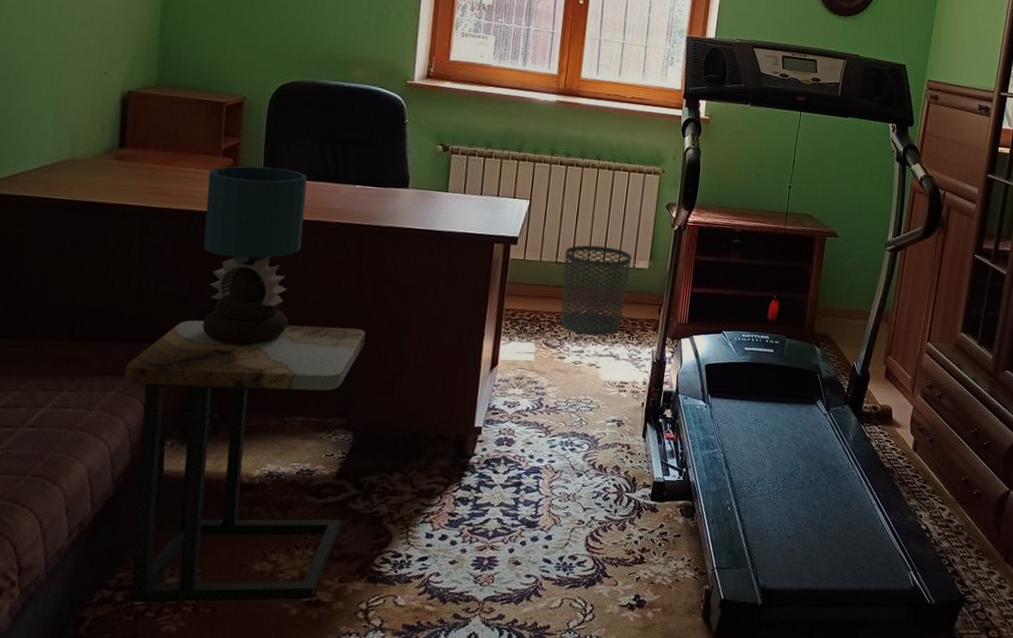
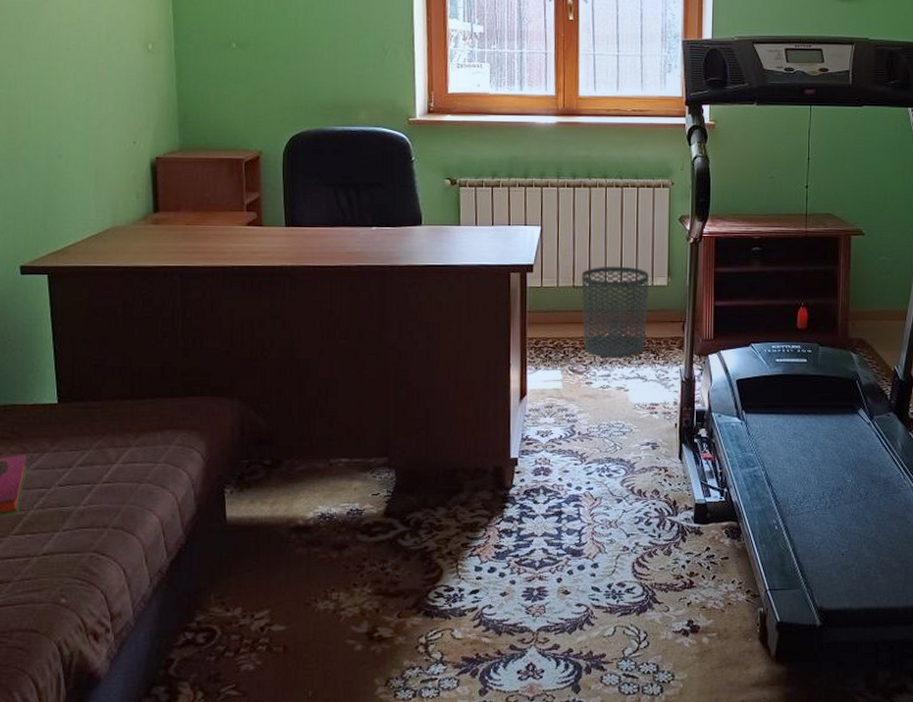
side table: present [124,320,366,604] -> none [182,368,397,645]
table lamp: present [202,166,308,344] -> none [236,217,328,391]

